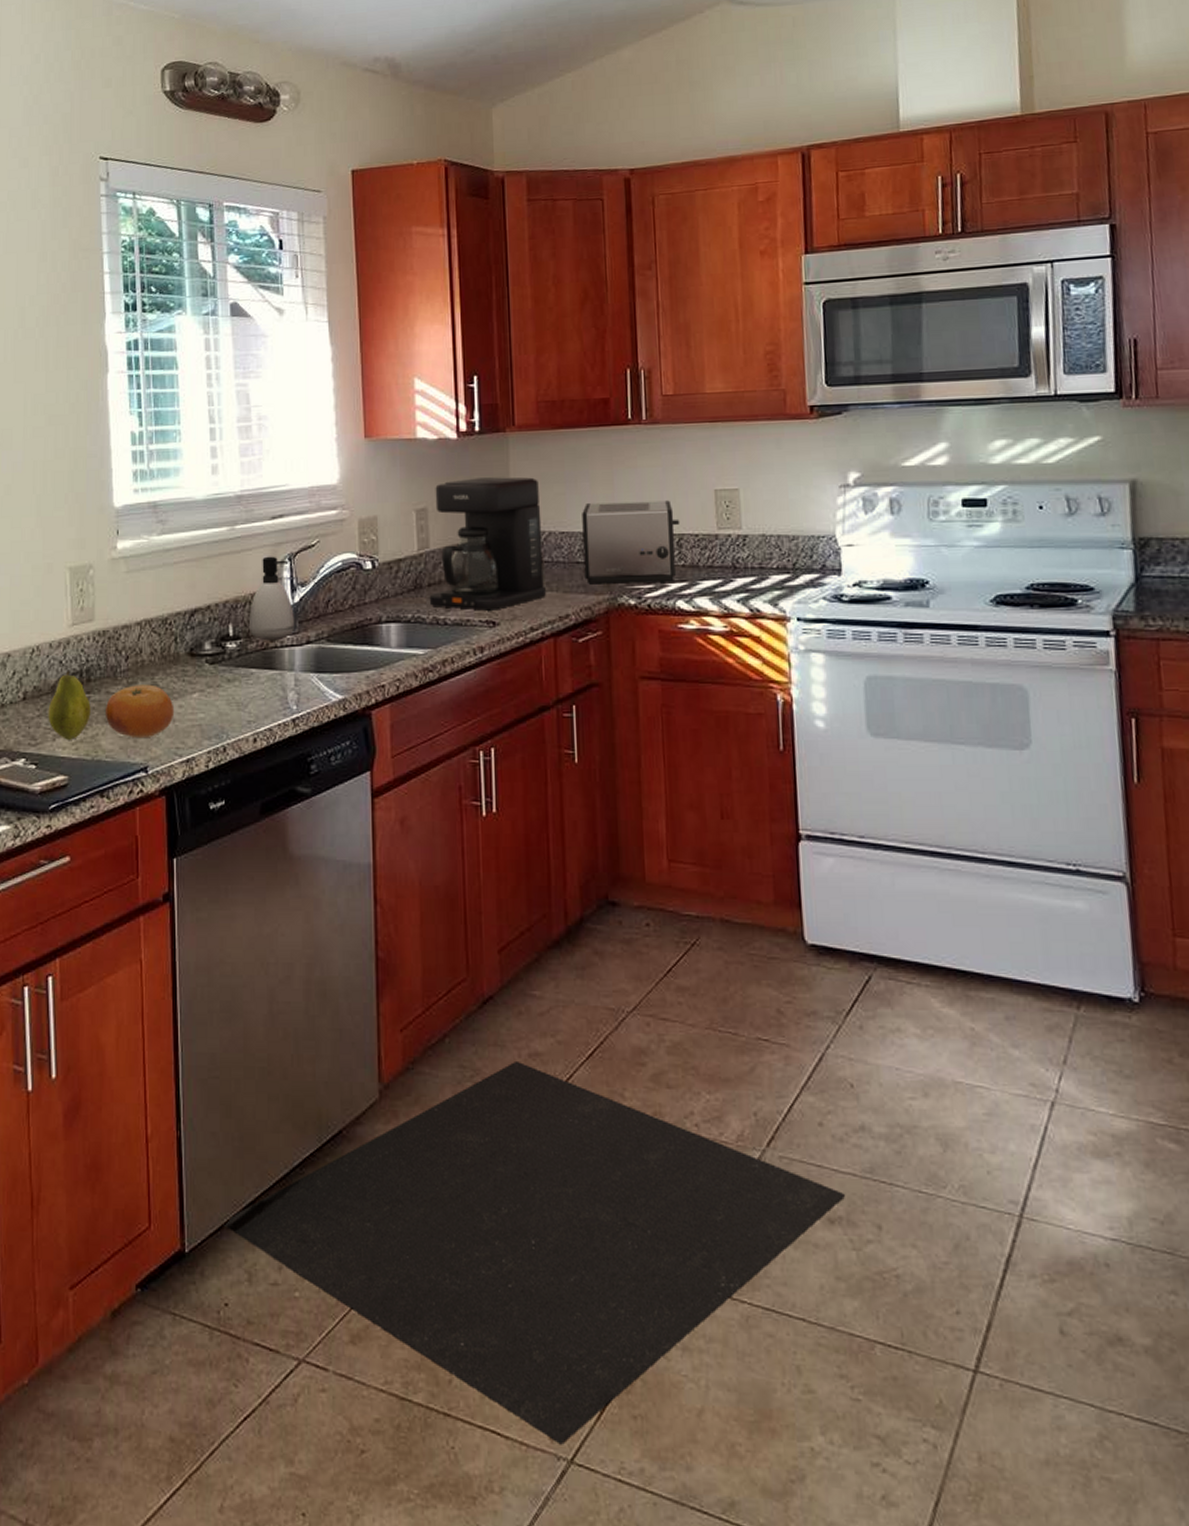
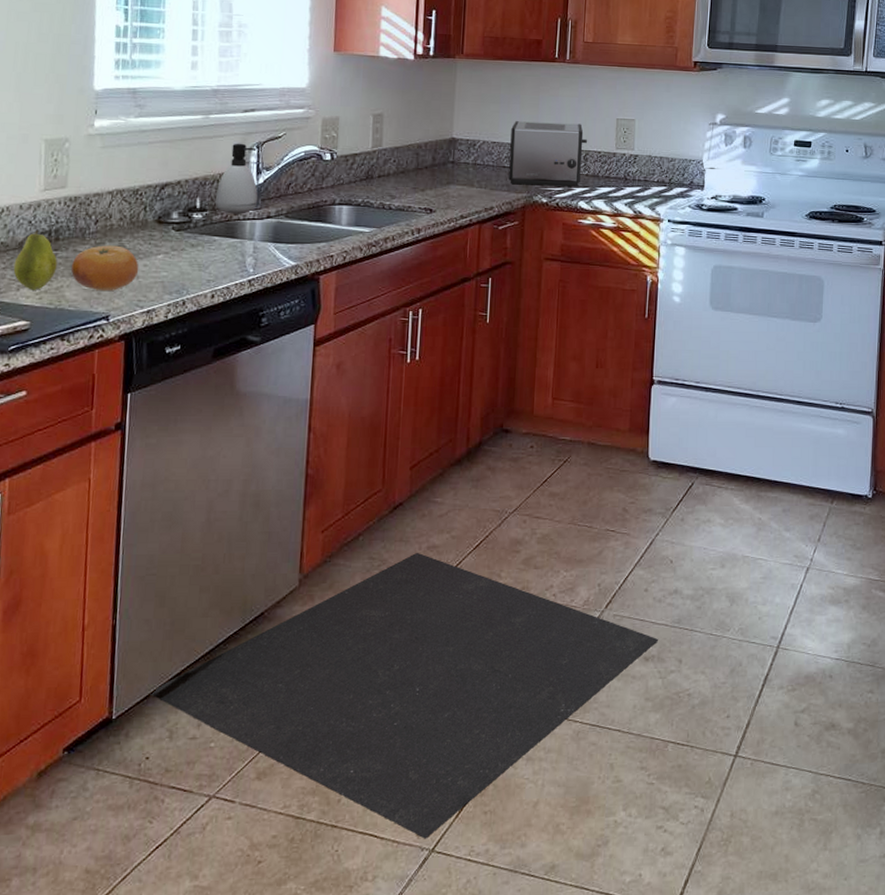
coffee maker: present [429,477,546,611] -> none [378,93,479,200]

